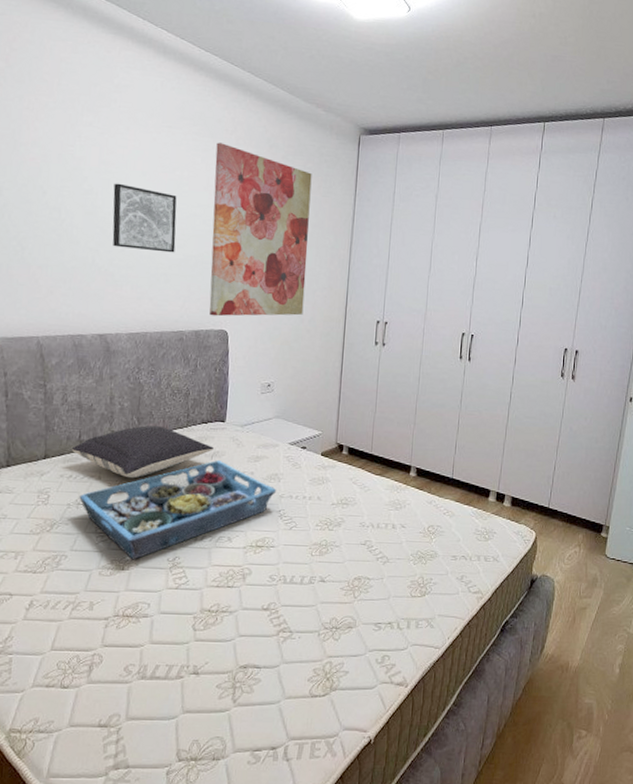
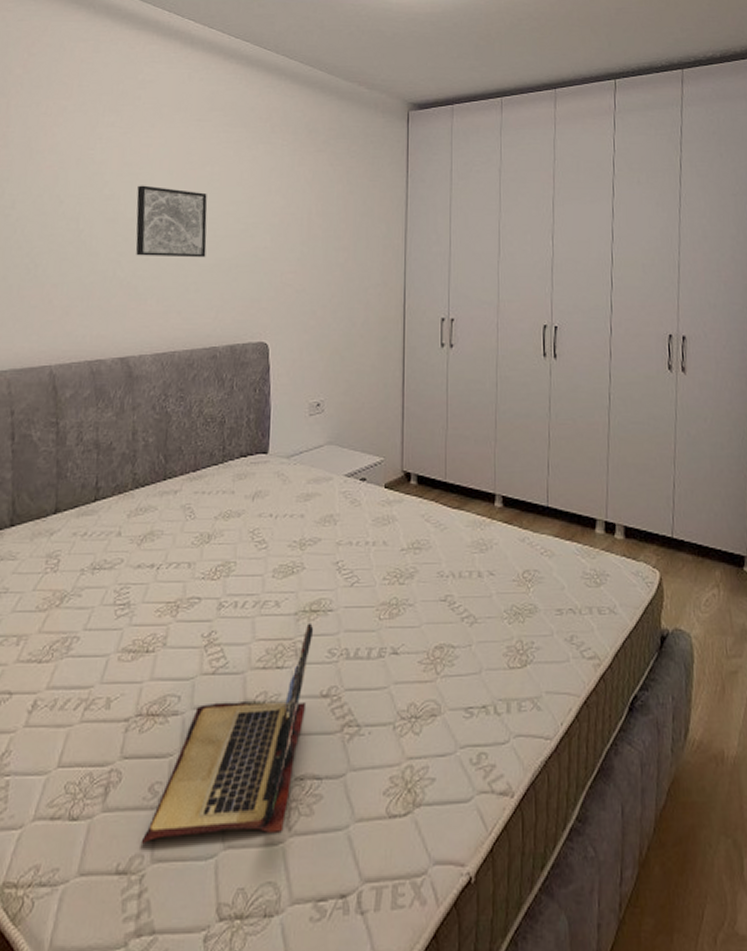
pillow: present [72,425,214,479] -> none [88,464,255,532]
serving tray: present [79,459,277,560] -> none [95,501,333,639]
laptop: none [118,555,259,706] -> present [140,622,314,843]
wall art: present [209,142,312,317] -> none [245,132,357,327]

